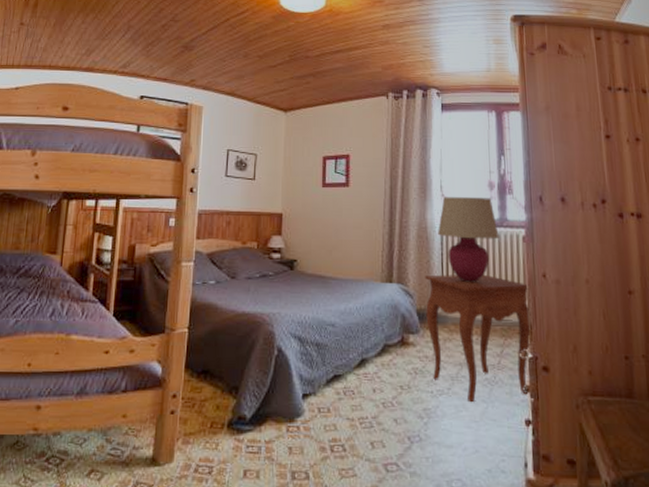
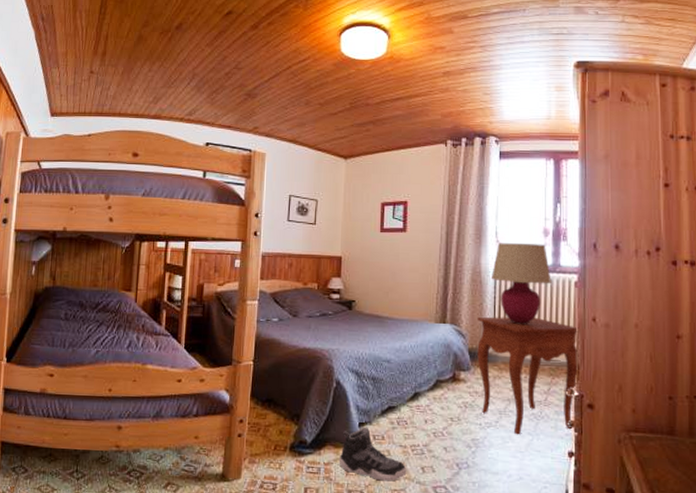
sneaker: none [281,398,355,460] -> present [339,426,407,482]

